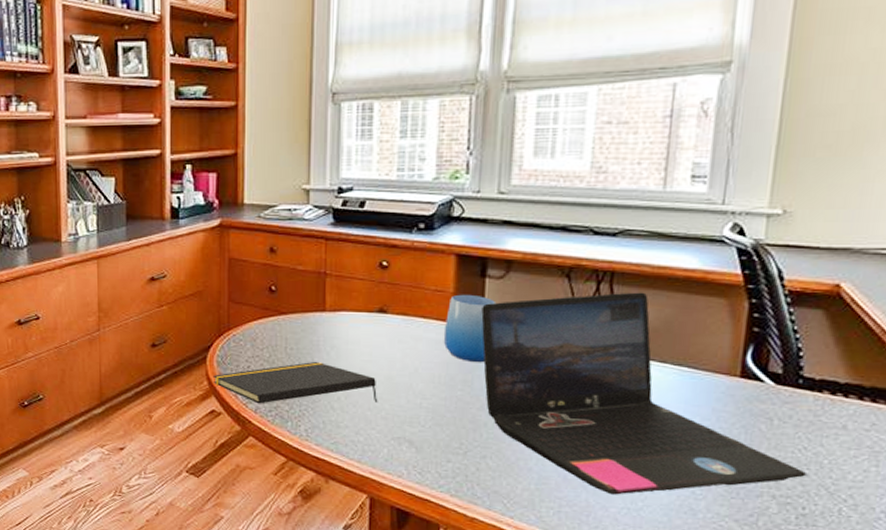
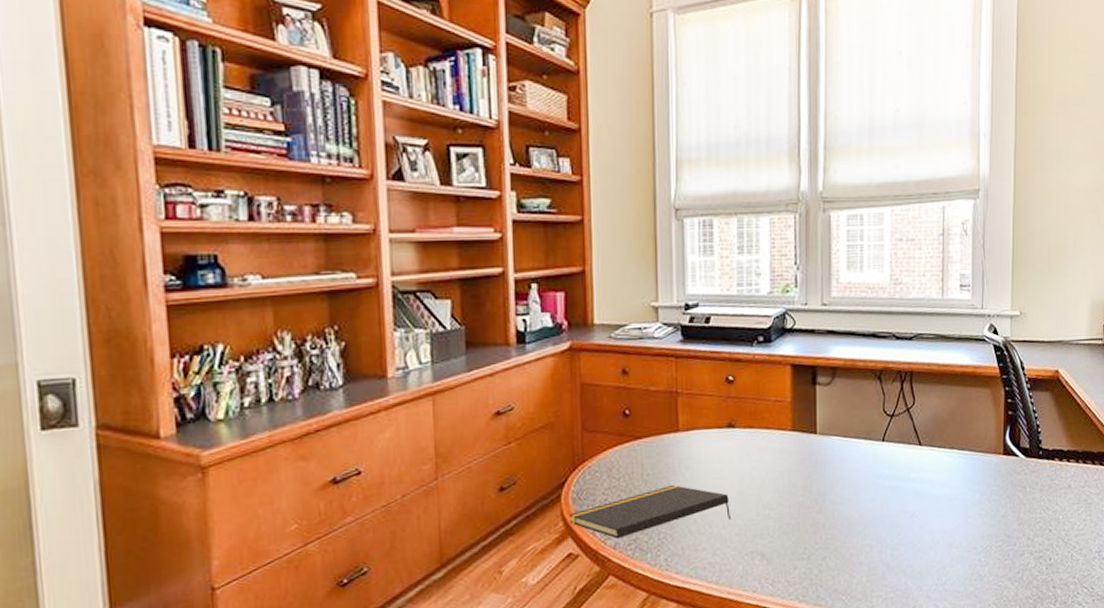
cup: present [443,294,497,363] -> none [784,402,826,468]
laptop: present [481,292,807,495] -> none [815,388,1050,575]

